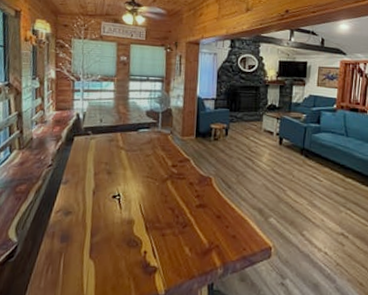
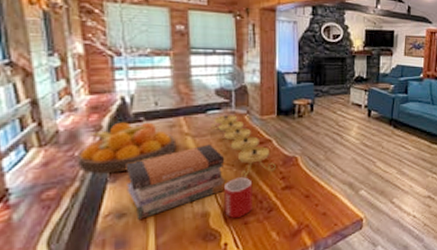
fruit bowl: none [42,134,114,177] -> present [77,122,177,175]
book stack: none [73,159,150,219] -> present [125,144,225,221]
candle holder: none [140,133,192,193] -> present [210,115,276,179]
mug: none [146,191,171,230] -> present [224,177,253,219]

